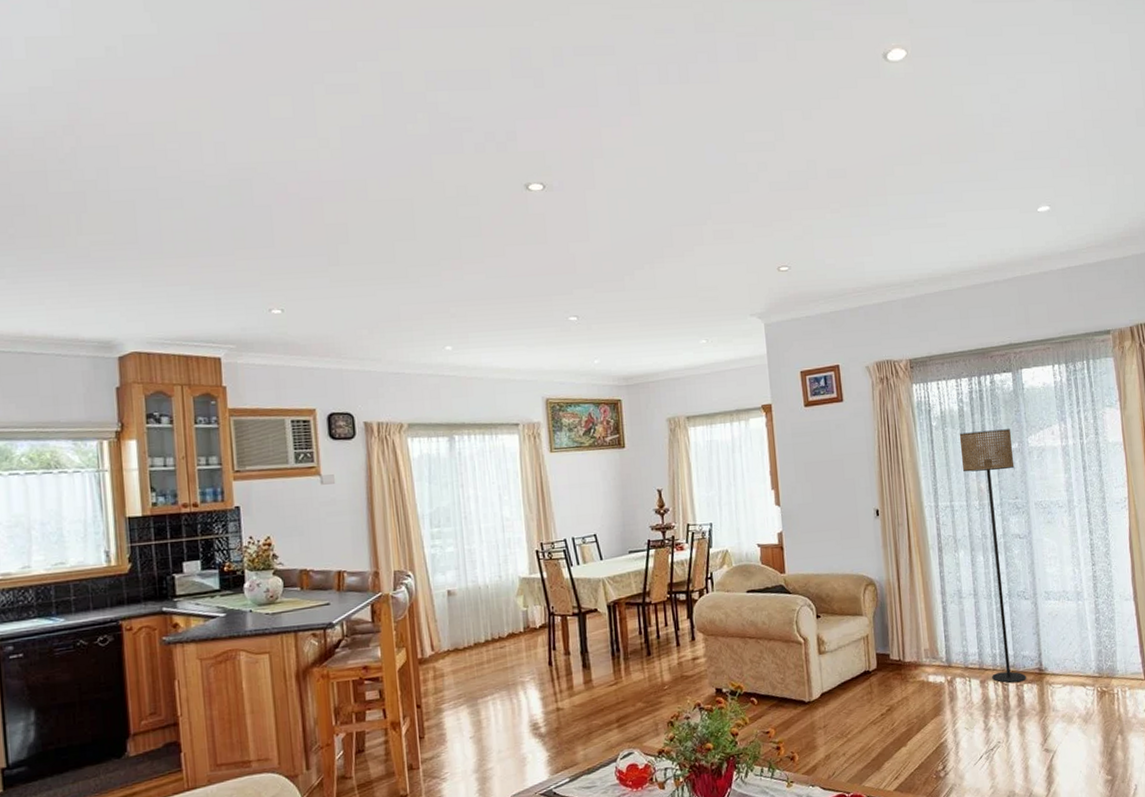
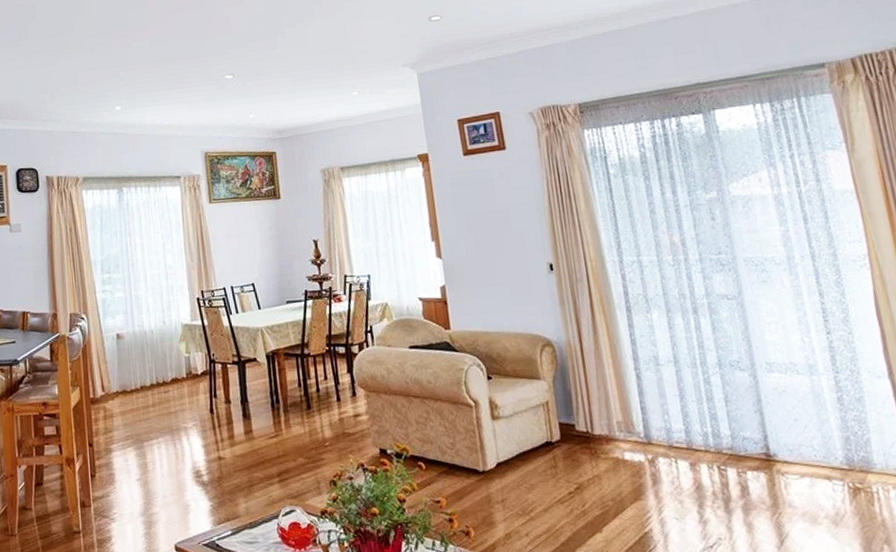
floor lamp: present [959,429,1026,684] -> none [642,176,750,469]

